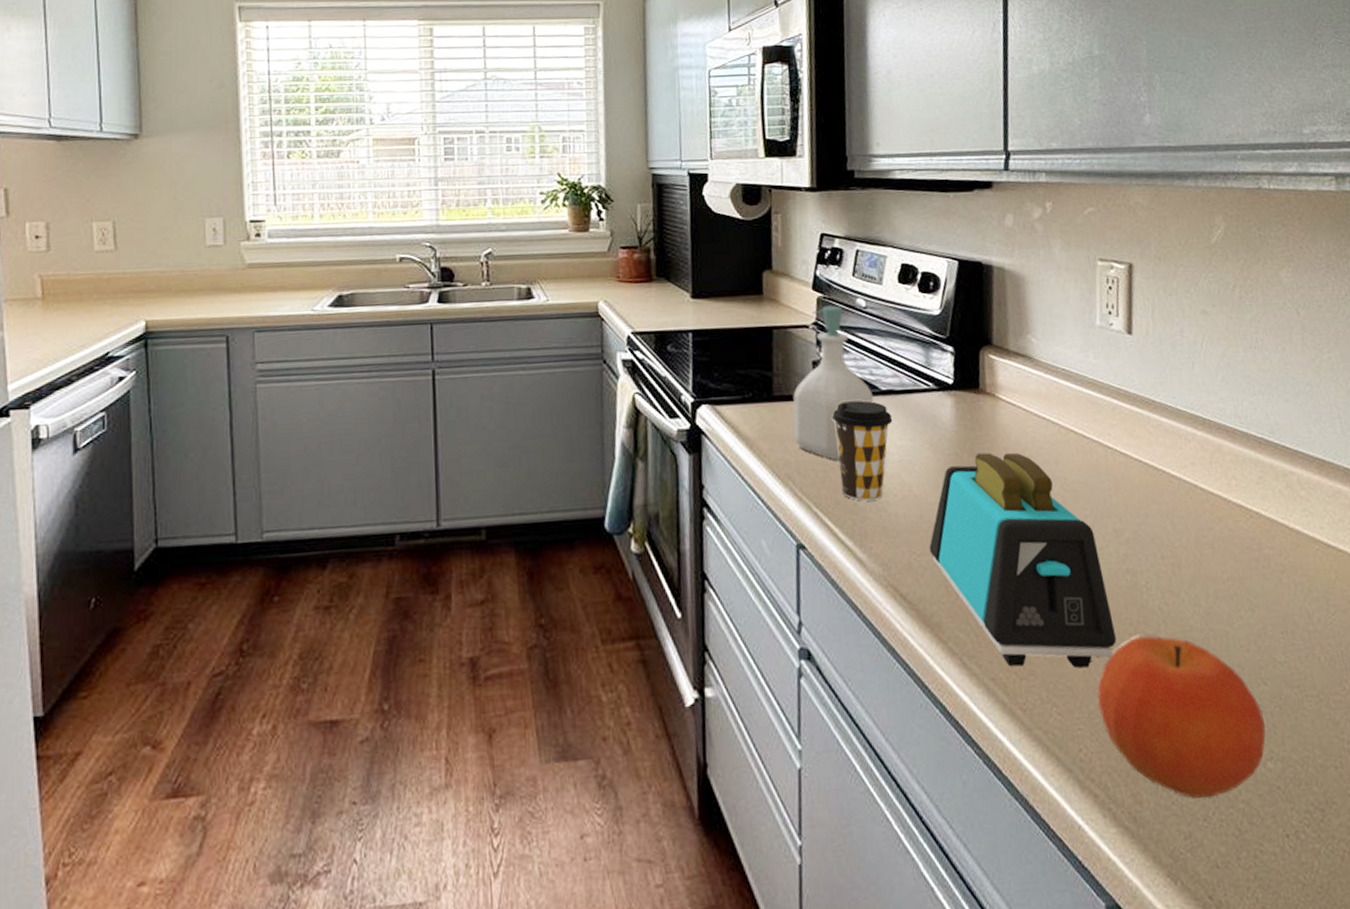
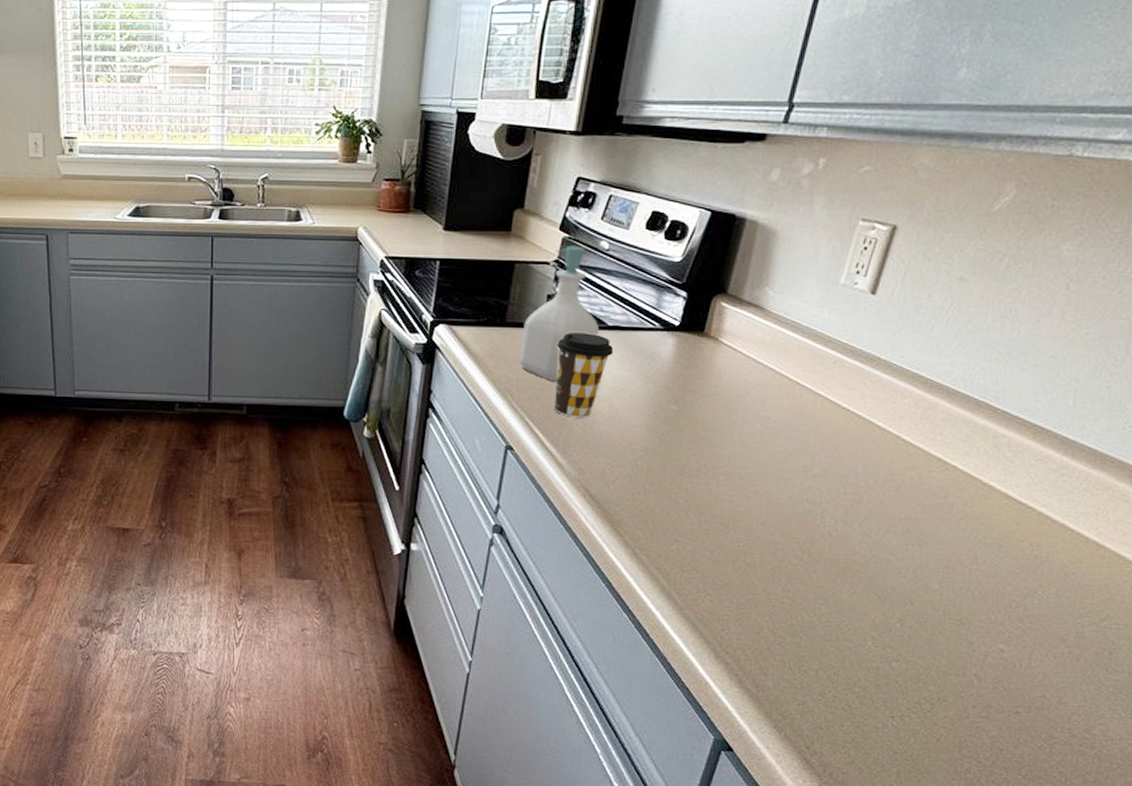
toaster: present [929,452,1117,668] -> none [624,388,784,571]
fruit: present [1097,635,1266,799] -> none [748,552,901,680]

